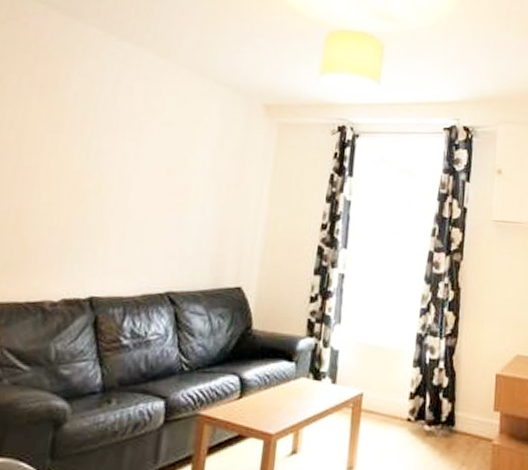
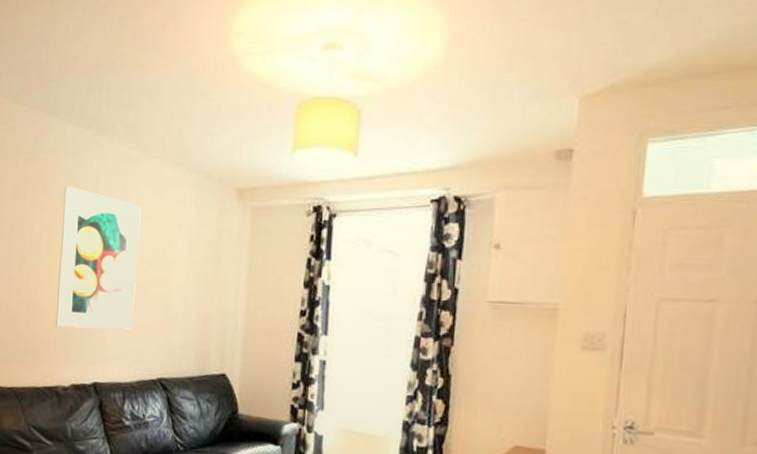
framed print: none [50,88,164,240] -> present [55,186,141,330]

